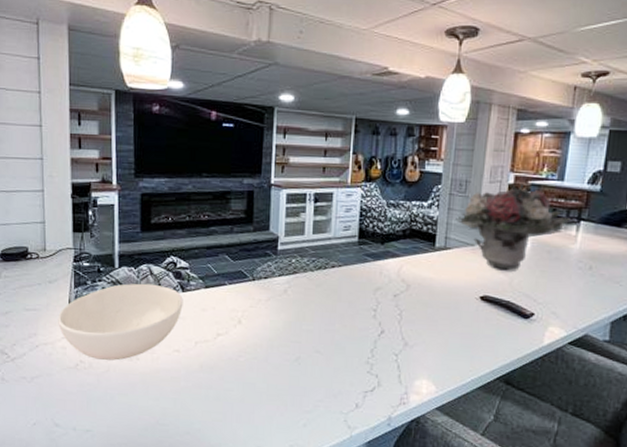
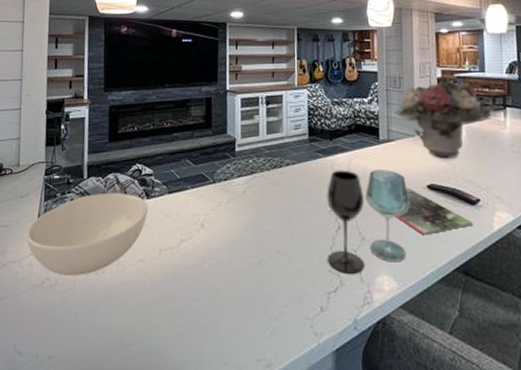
wineglass: none [367,275,412,376] -> present [326,170,365,274]
wine glass: none [412,277,460,368] -> present [365,170,410,262]
magazine: none [442,297,522,345] -> present [395,188,472,235]

